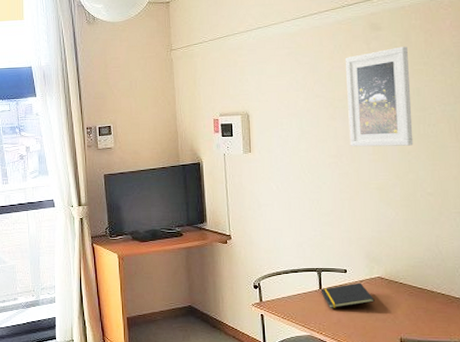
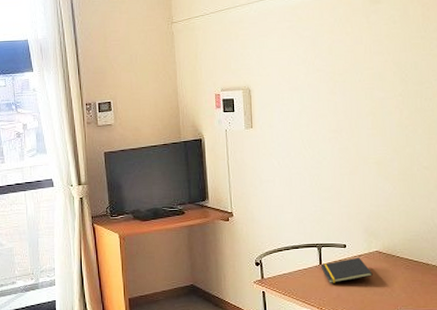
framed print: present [345,46,414,147] -> none [345,20,411,122]

